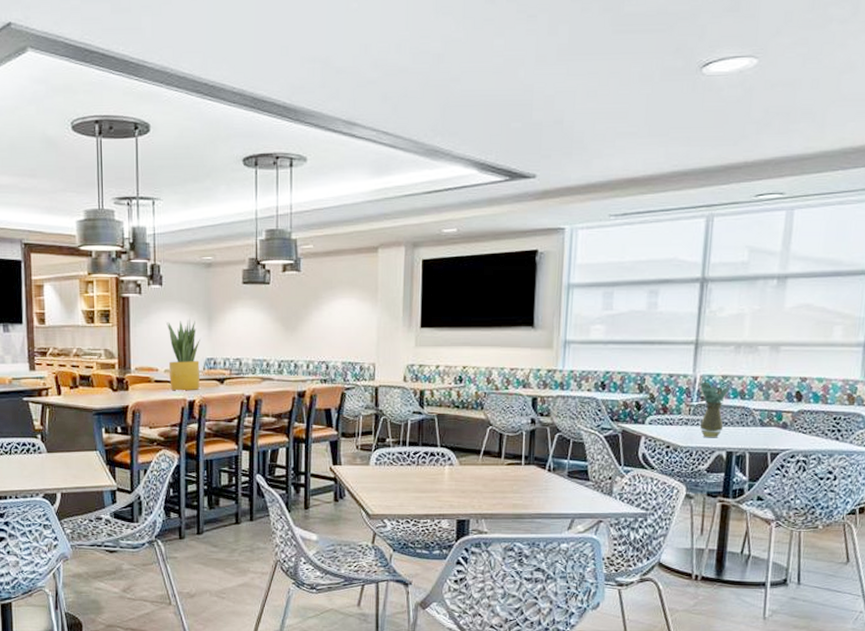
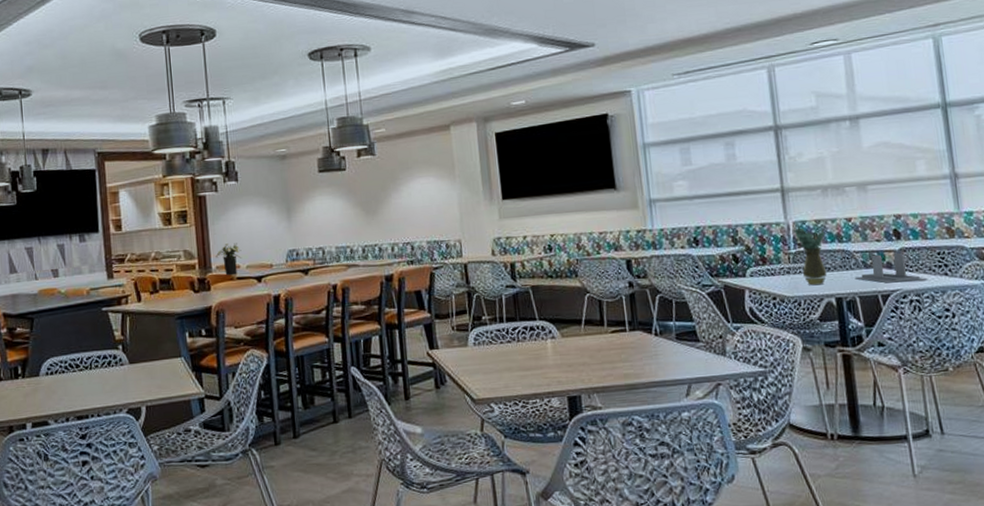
flower arrangement: none [135,346,161,378] -> present [215,243,242,276]
planter: present [166,318,200,391] -> none [245,211,284,287]
napkin holder: none [748,414,819,444] -> present [854,253,928,283]

